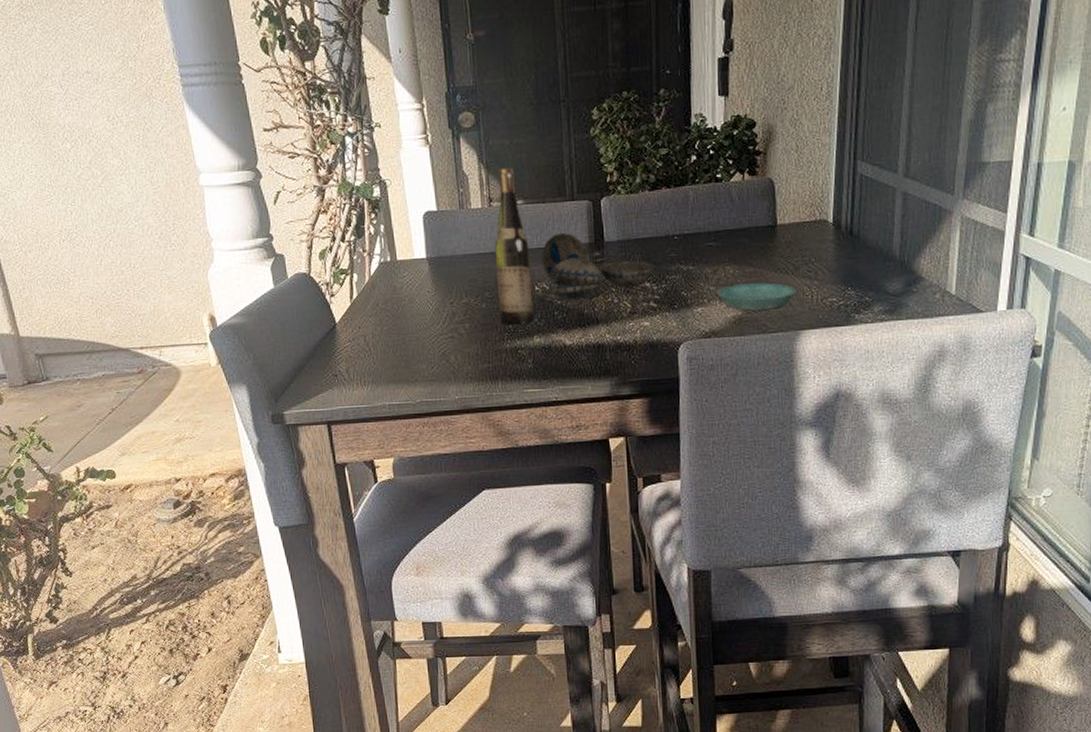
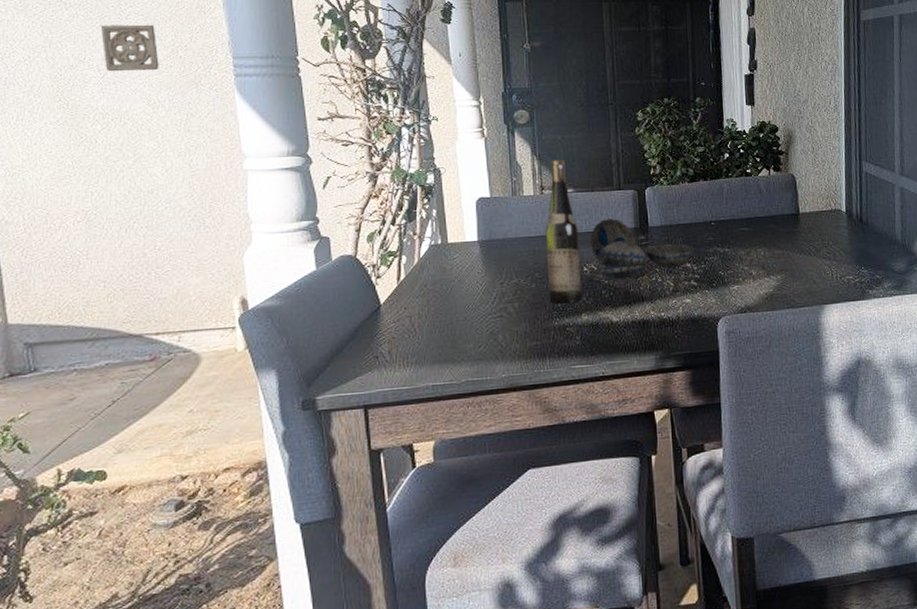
wall ornament: none [57,34,113,88] -> present [101,24,159,72]
saucer: present [716,283,797,311] -> none [750,263,819,288]

